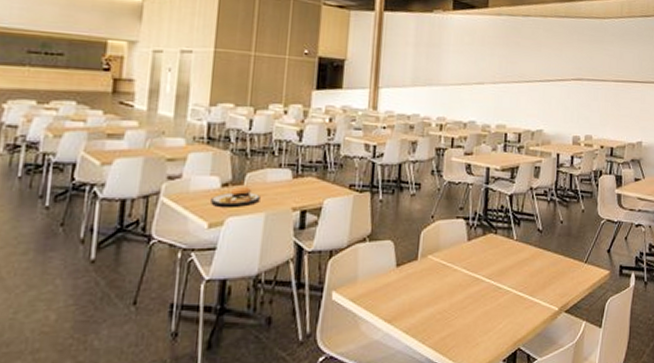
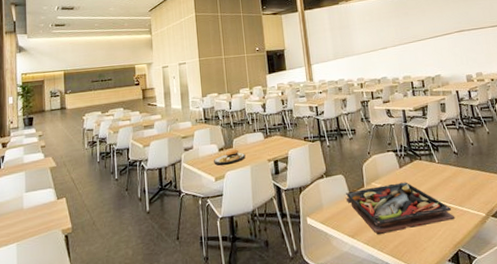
food tray: none [391,259,523,321] -> present [346,182,456,234]

